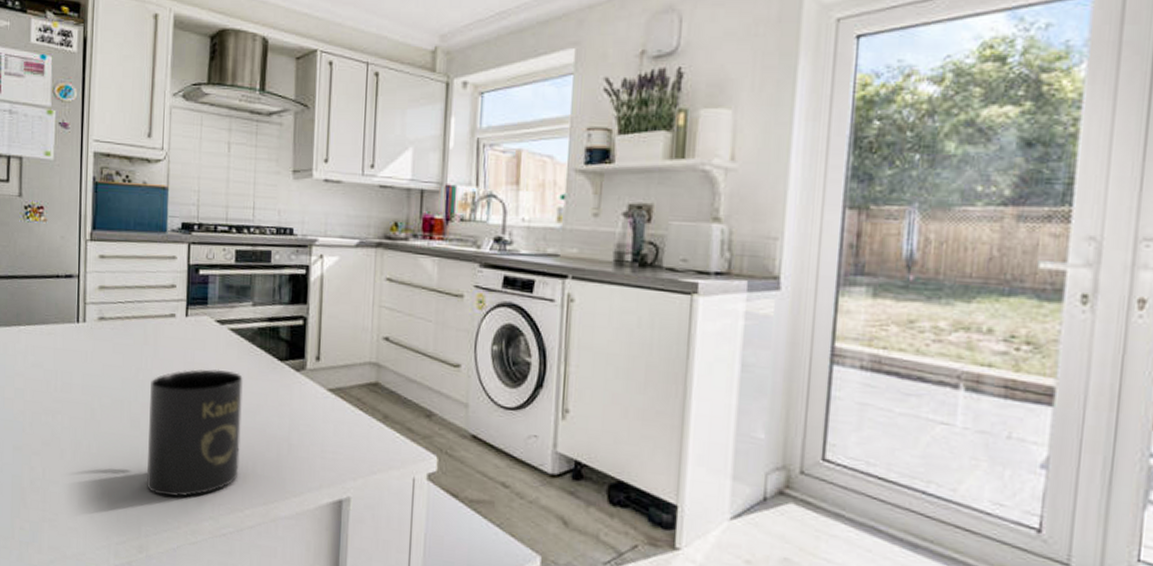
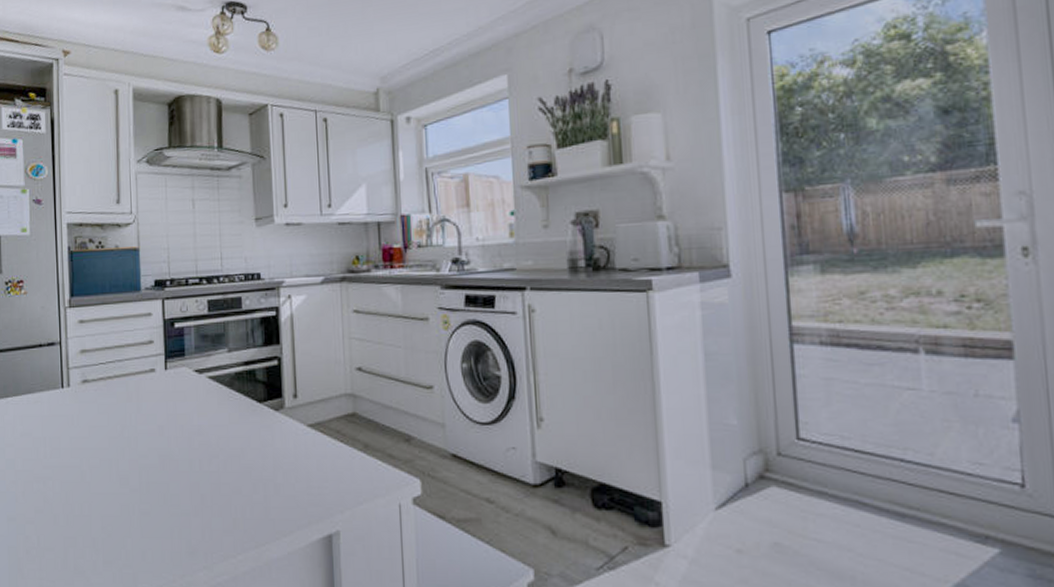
mug: present [147,369,243,498] -> none [136,417,229,551]

